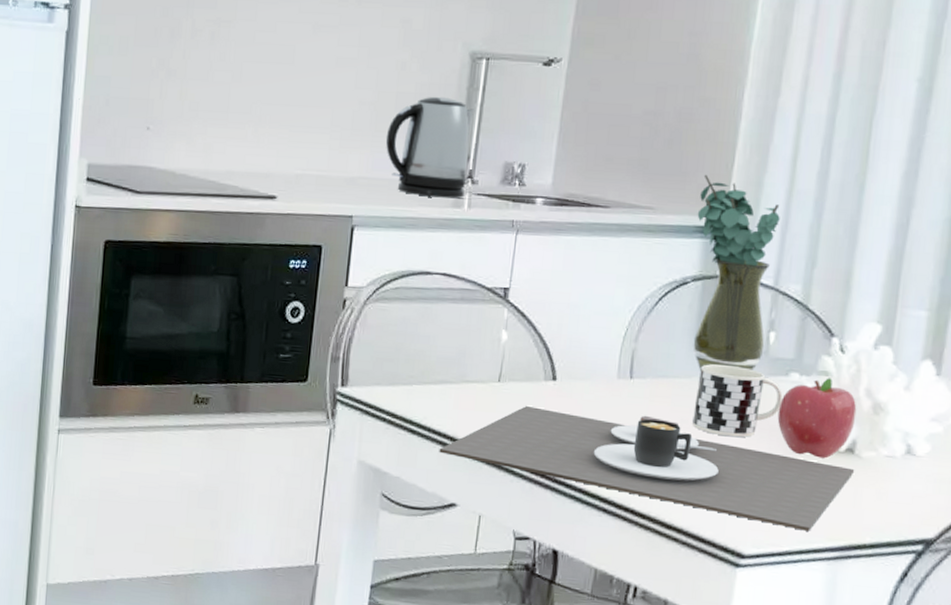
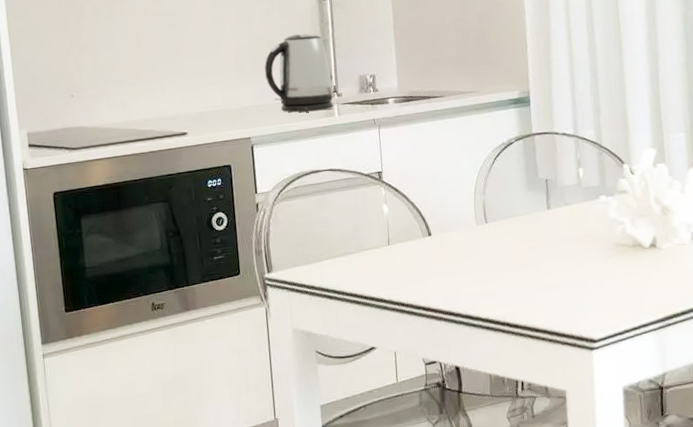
place setting: present [439,406,855,531] -> none [353,249,660,313]
cup: present [691,364,784,438] -> none [535,198,599,254]
vase: present [692,174,780,372] -> none [507,60,577,208]
fruit: present [777,378,857,459] -> none [596,194,652,256]

